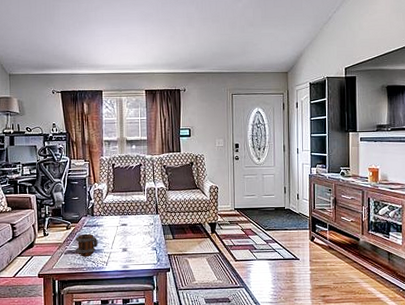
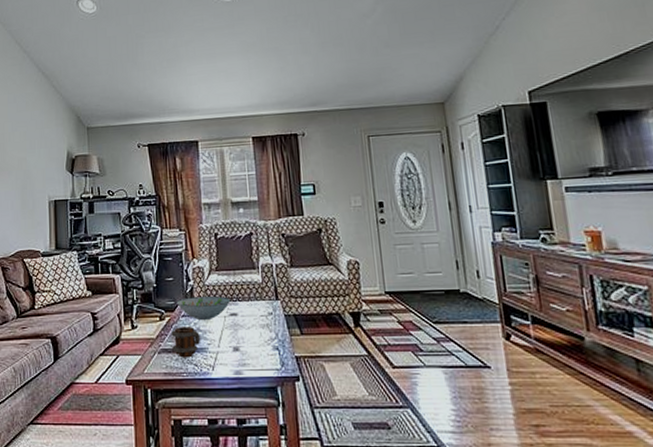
decorative bowl: none [80,211,123,230] -> present [176,296,231,321]

